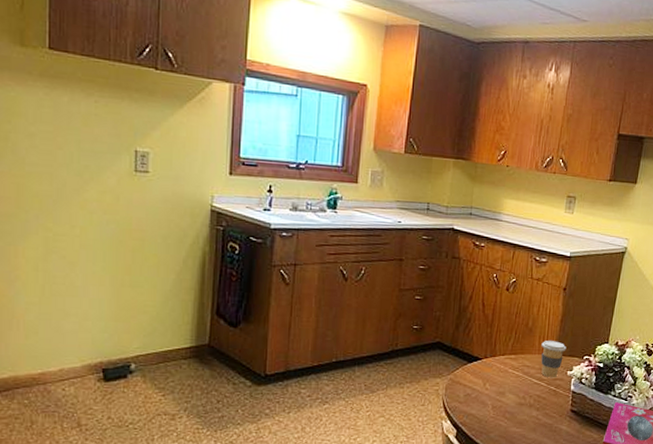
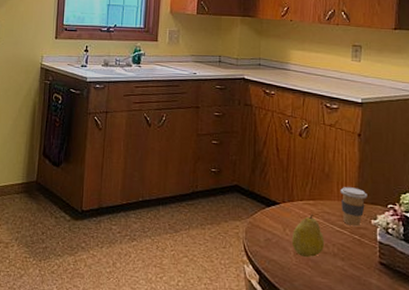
fruit: none [490,368,523,410] -> present [291,214,325,258]

